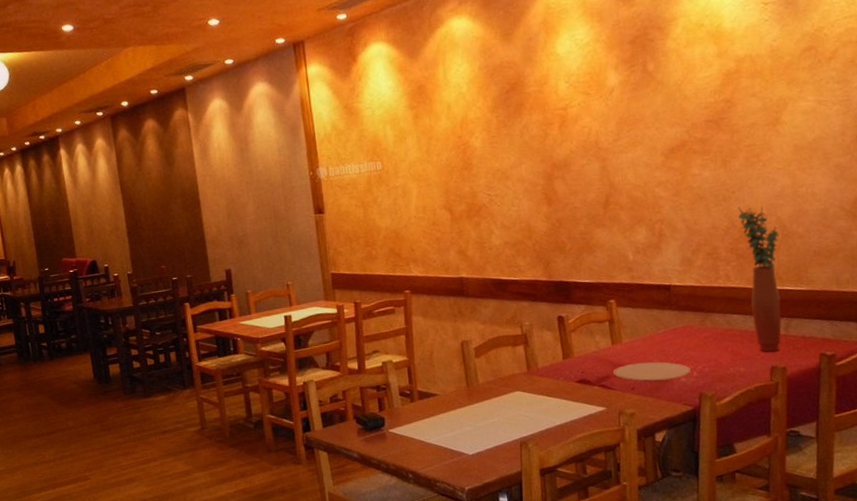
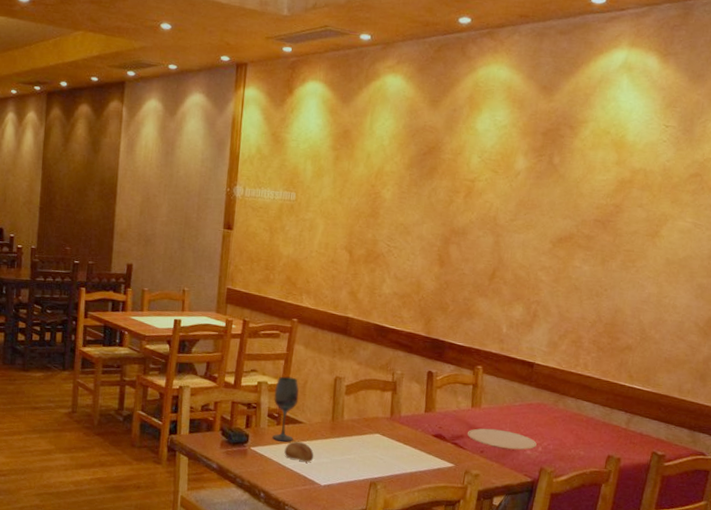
wineglass: none [400,350,431,418] -> present [272,376,300,442]
bread roll: none [424,415,456,434] -> present [284,441,314,462]
vase: present [738,206,782,352] -> none [599,304,638,442]

